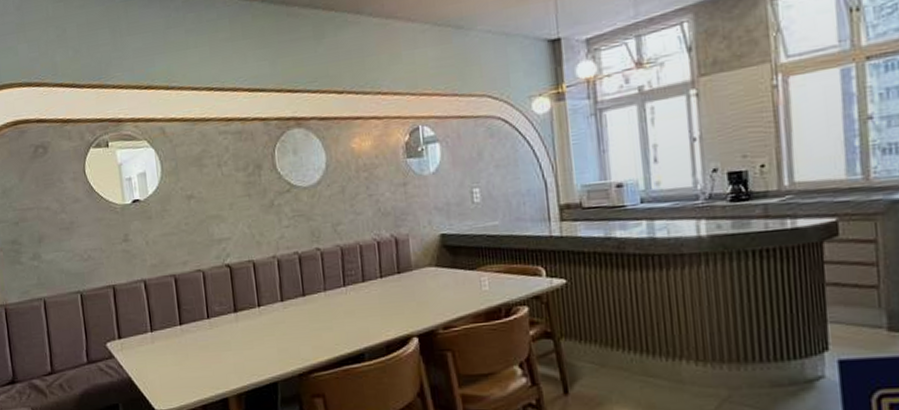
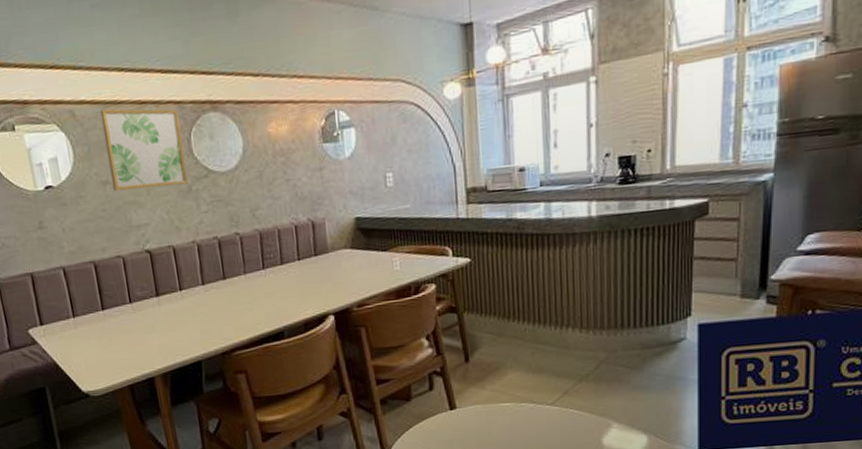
wall art: none [189,125,270,205] -> present [100,108,188,191]

